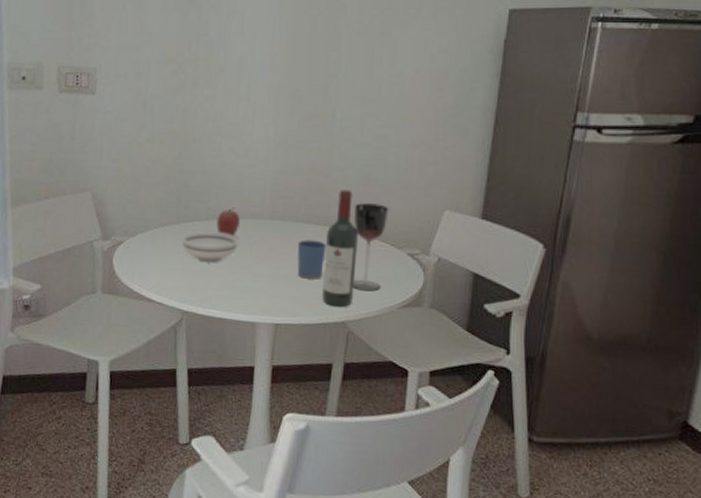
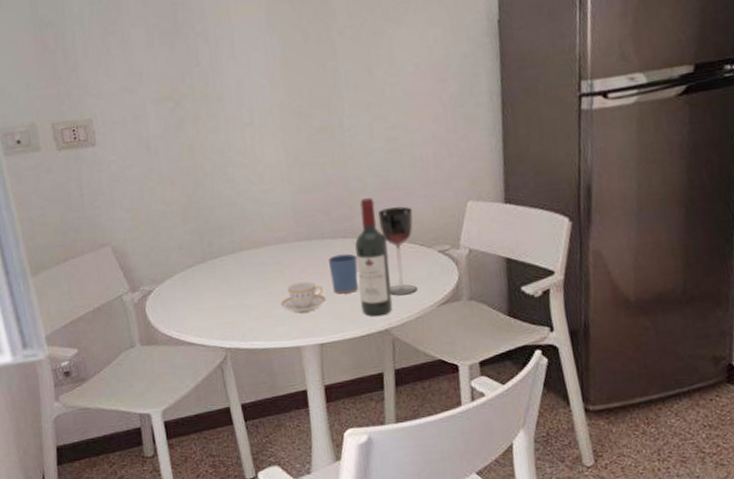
bowl: present [181,231,239,262] -> none [211,263,269,296]
fruit: present [216,207,241,237] -> none [242,236,268,266]
teacup: none [243,259,290,291] -> present [280,281,327,313]

